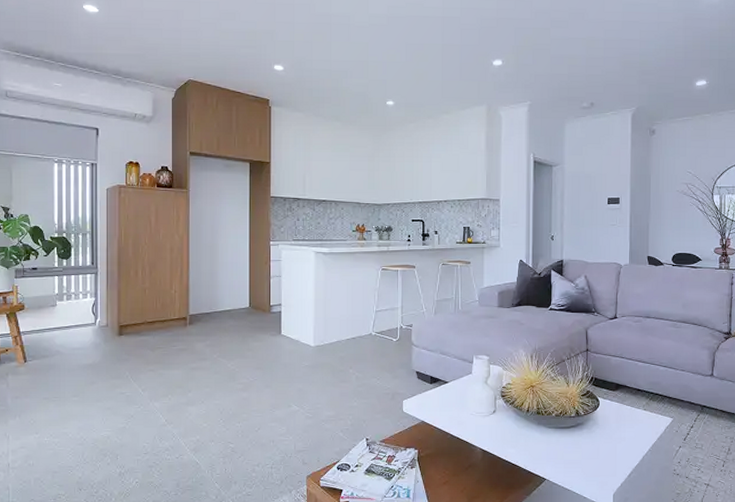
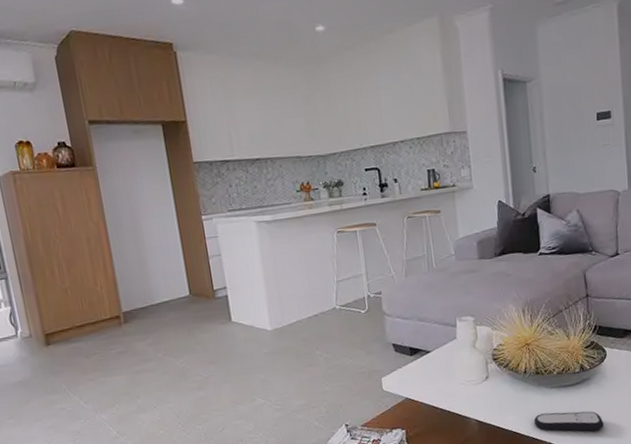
remote control: none [532,450,592,472] -> present [534,411,604,432]

